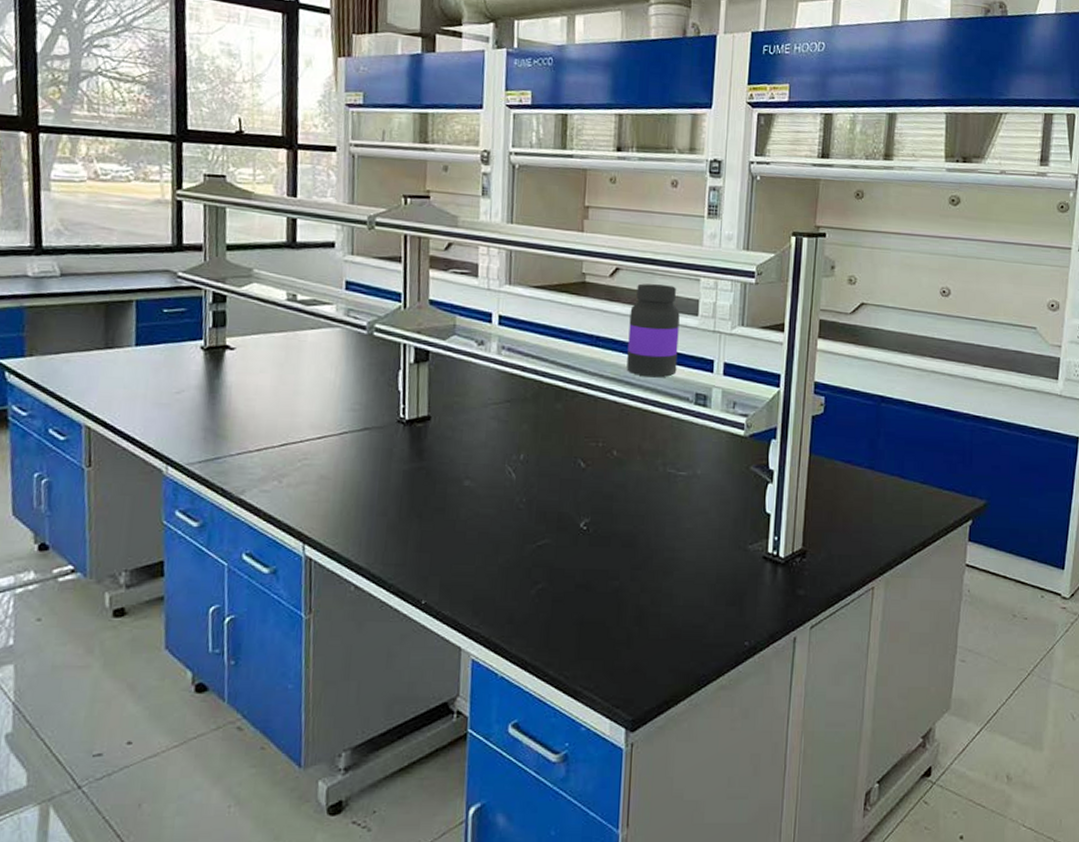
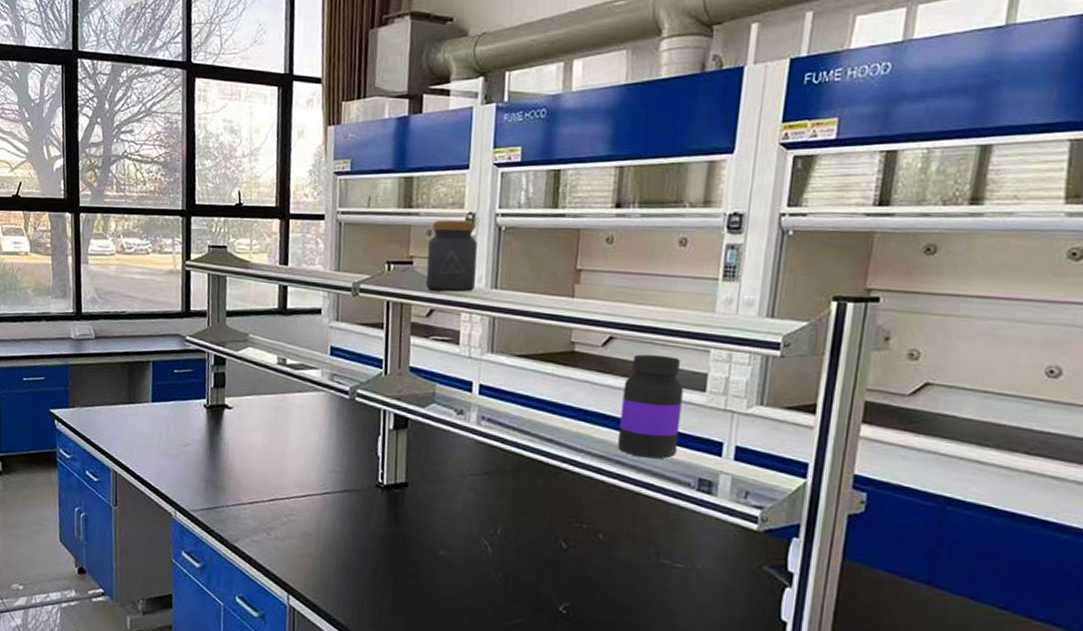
jar: none [443,156,493,227] -> present [426,220,478,293]

